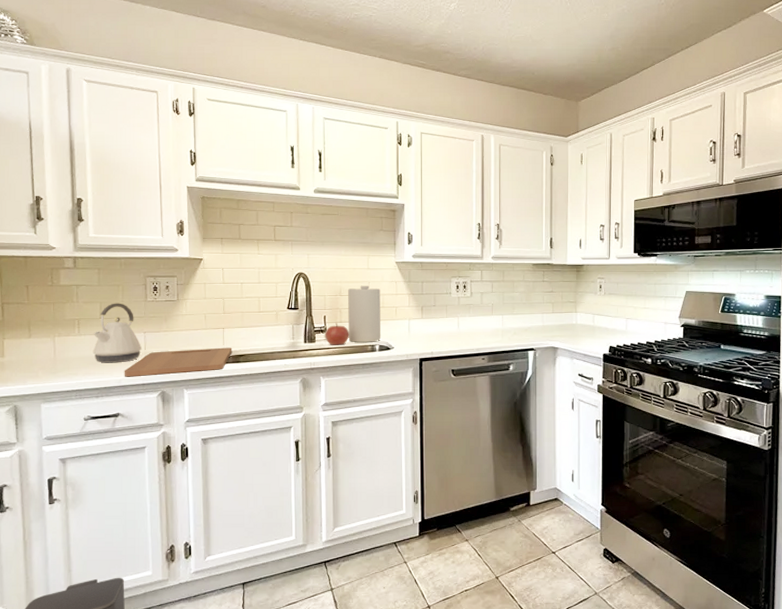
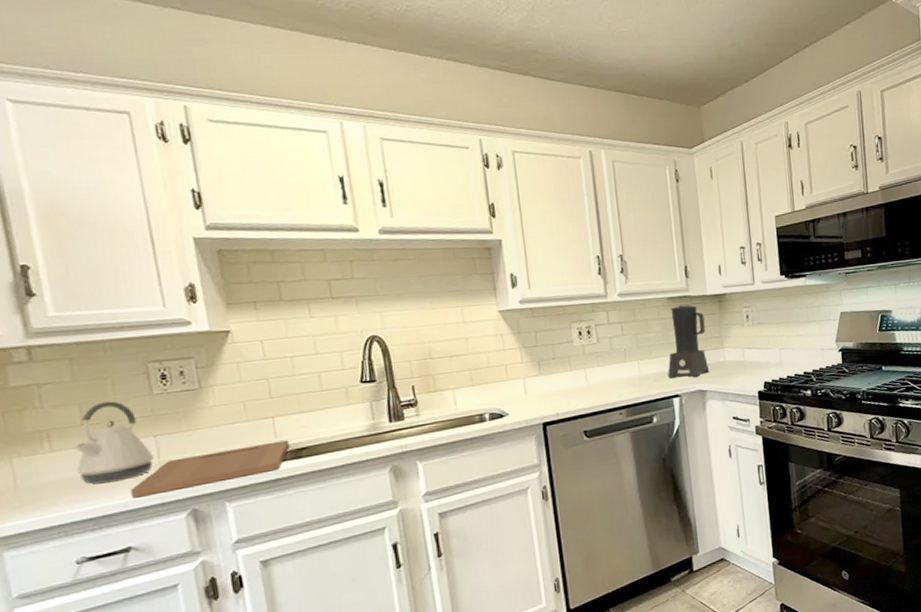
fruit: present [324,323,349,346] -> none [415,393,449,421]
paper towel holder: present [348,285,380,342] -> none [440,342,490,414]
blender: none [526,271,563,336] -> present [668,305,710,378]

